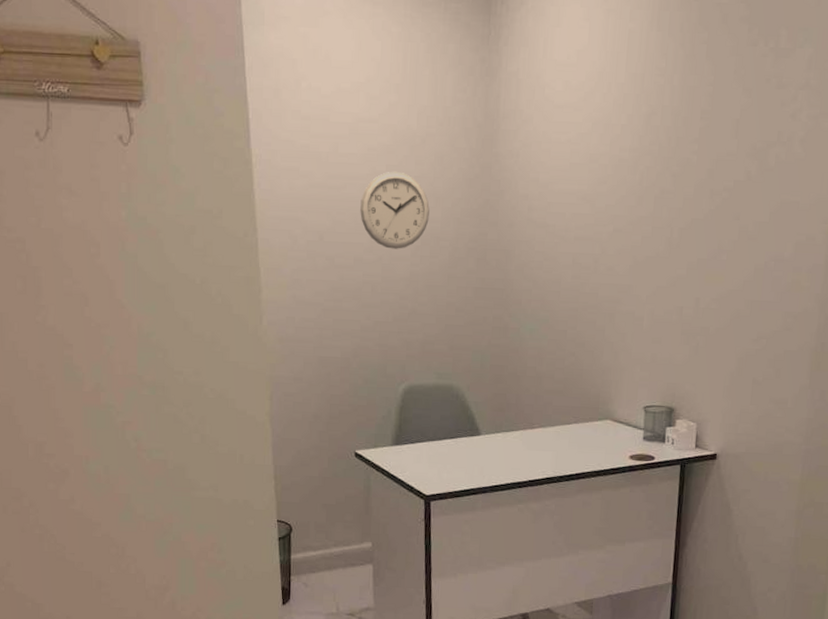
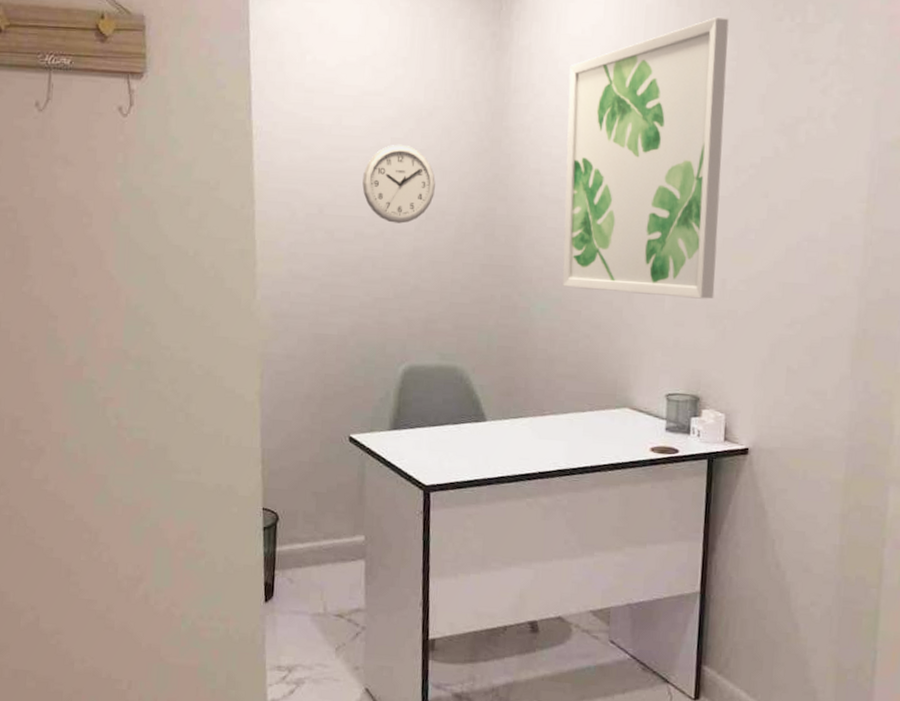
wall art: none [550,42,707,317] -> present [562,18,729,299]

